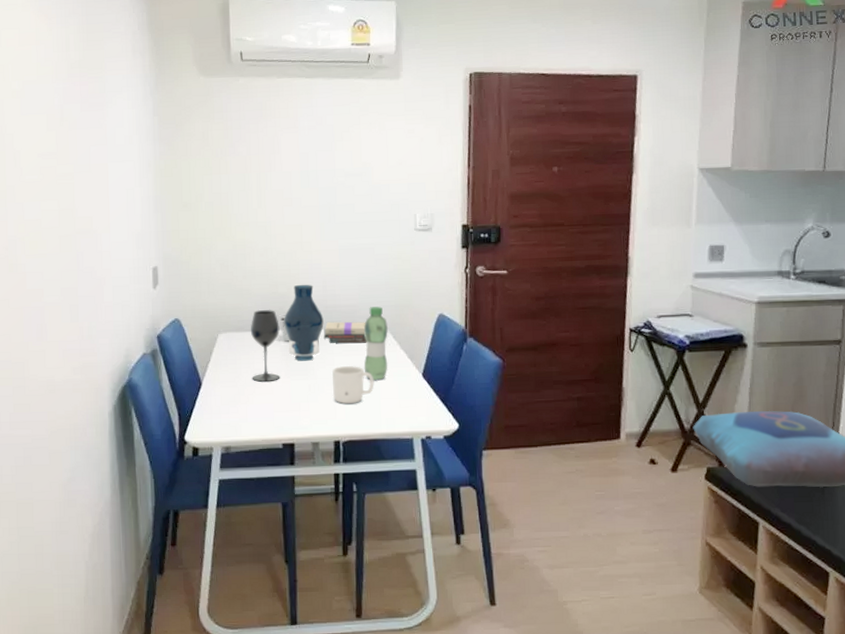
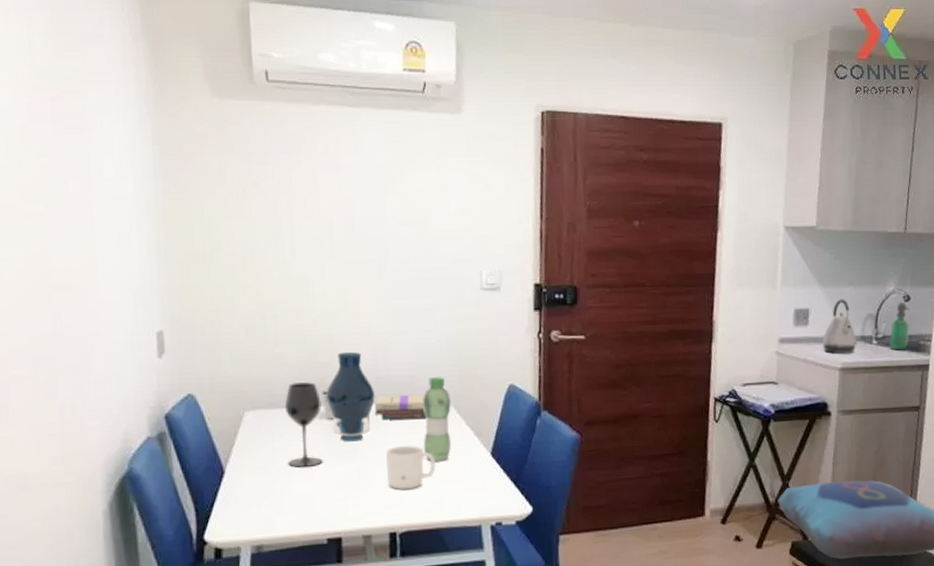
kettle: none [737,236,774,289] -> present [822,299,857,354]
soap dispenser: none [808,238,830,285] -> present [890,302,910,351]

